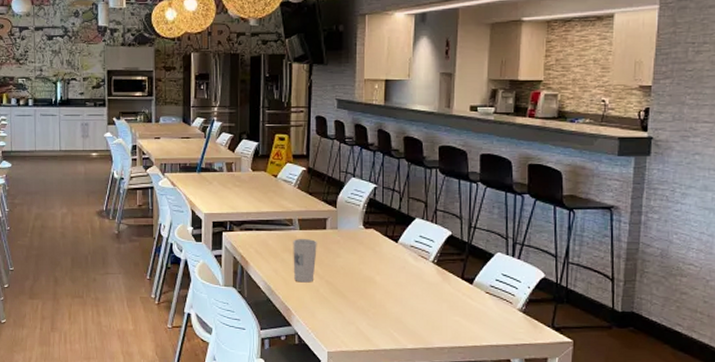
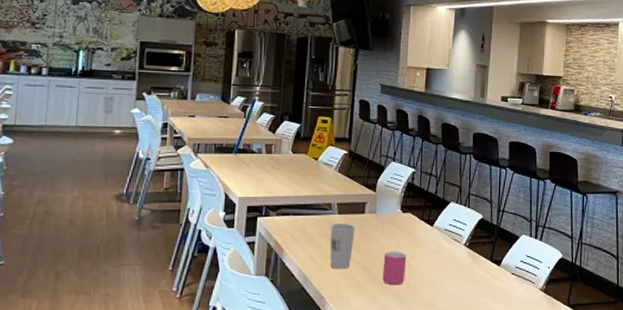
mug: none [347,266,371,300] -> present [382,251,407,286]

